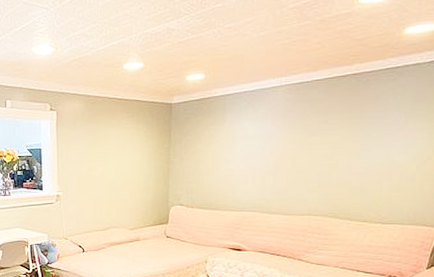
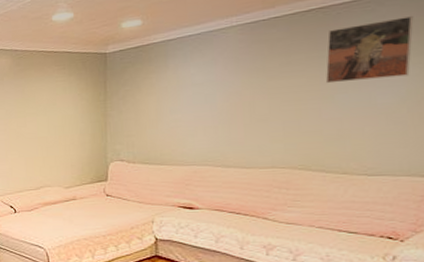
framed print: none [355,87,426,142] -> present [326,16,414,84]

